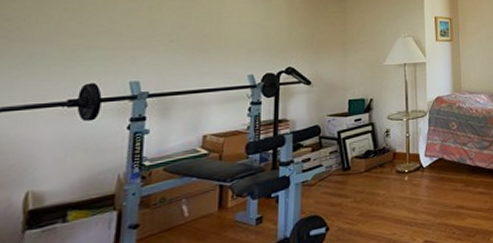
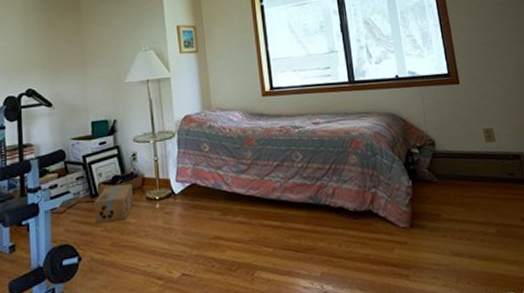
cardboard box: none [346,157,384,195] -> present [94,183,134,223]

